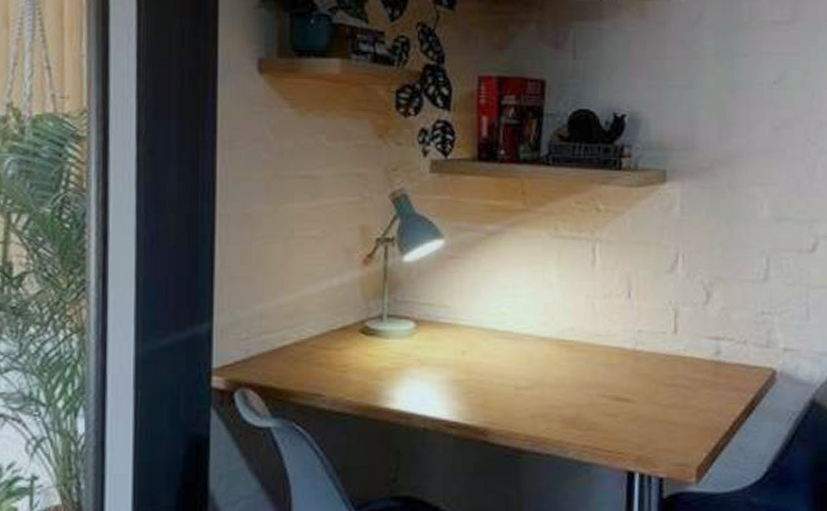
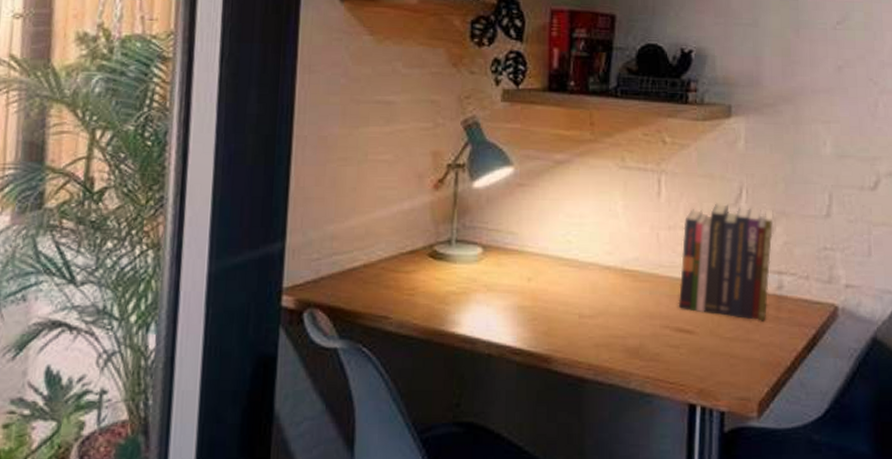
books: none [615,270,711,387] -> present [678,203,774,321]

